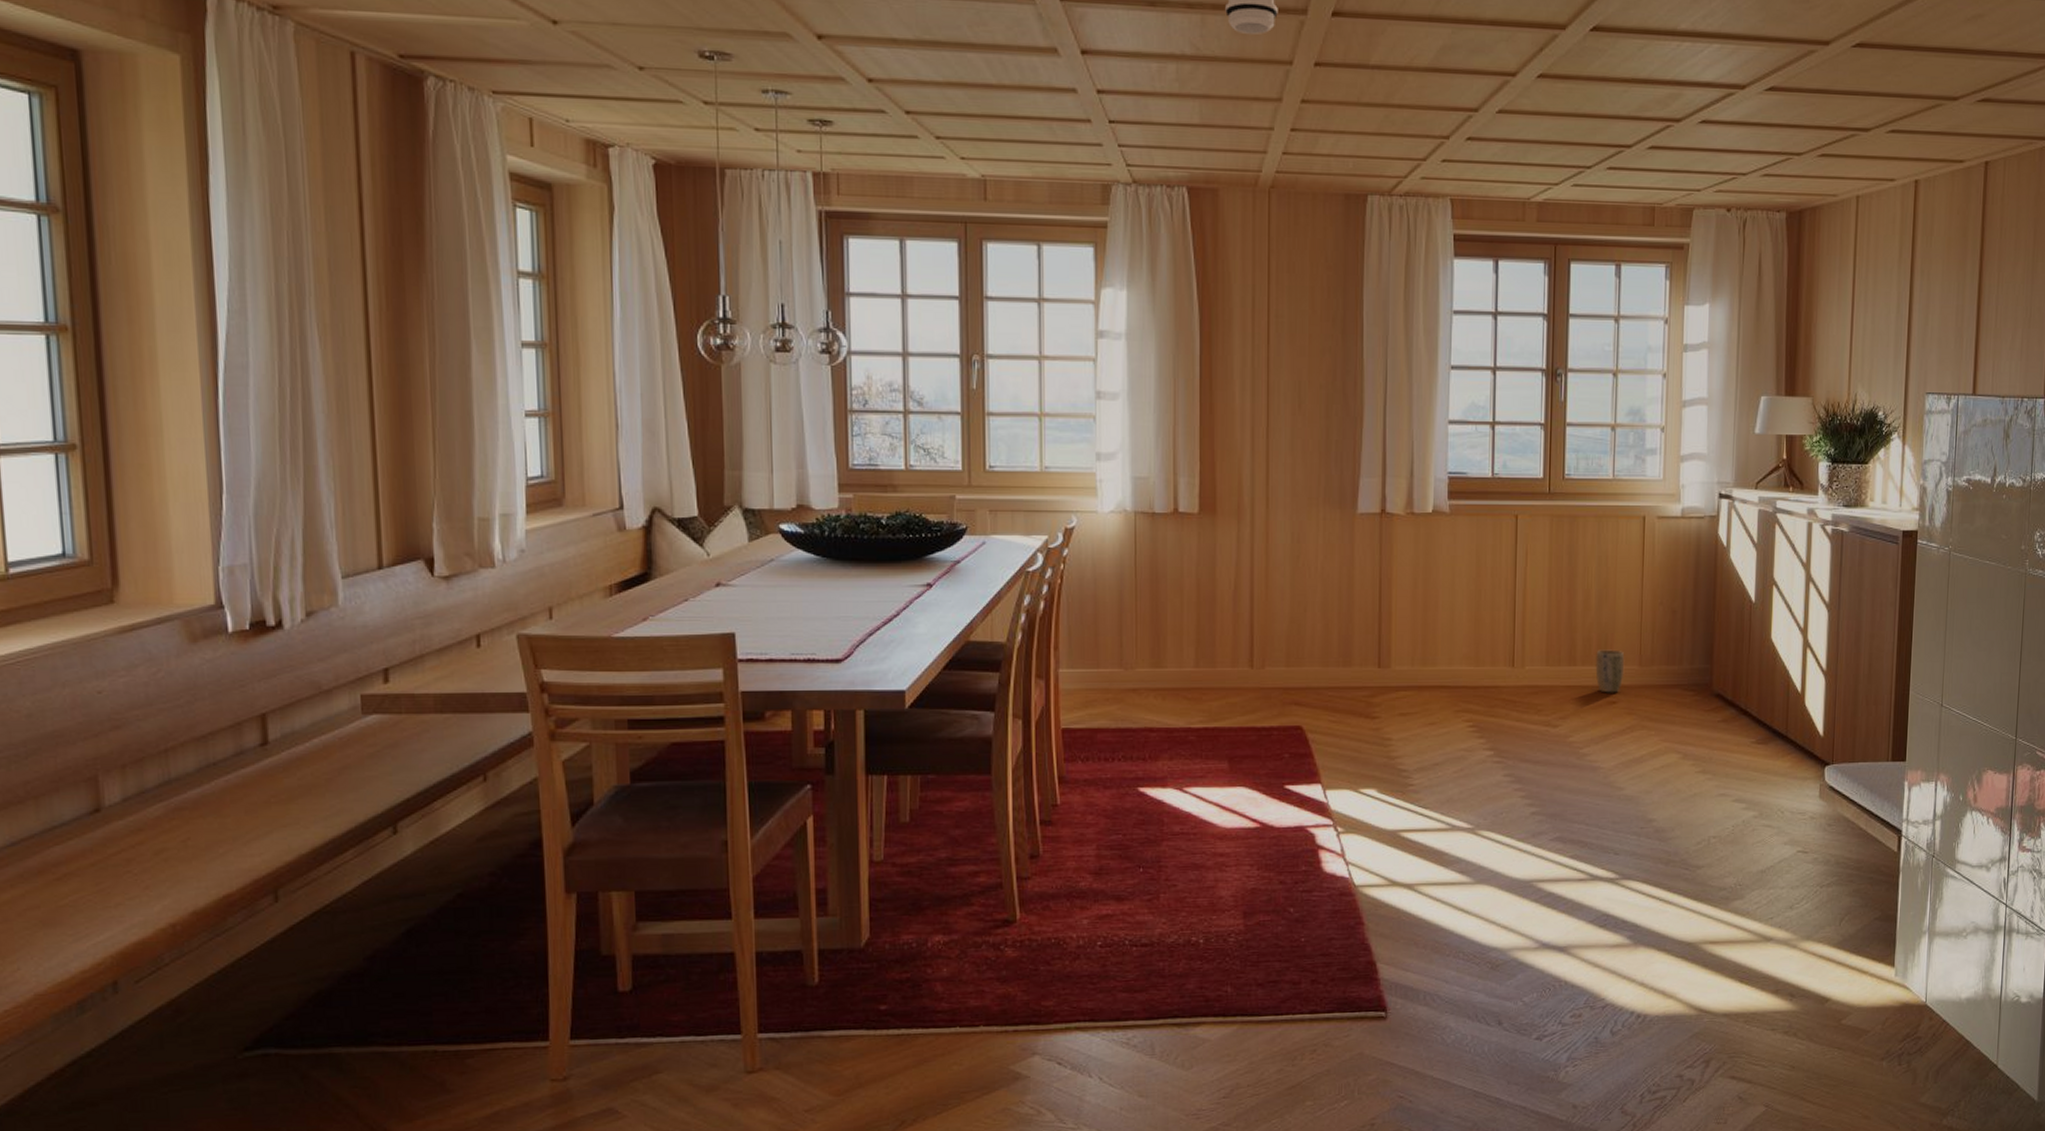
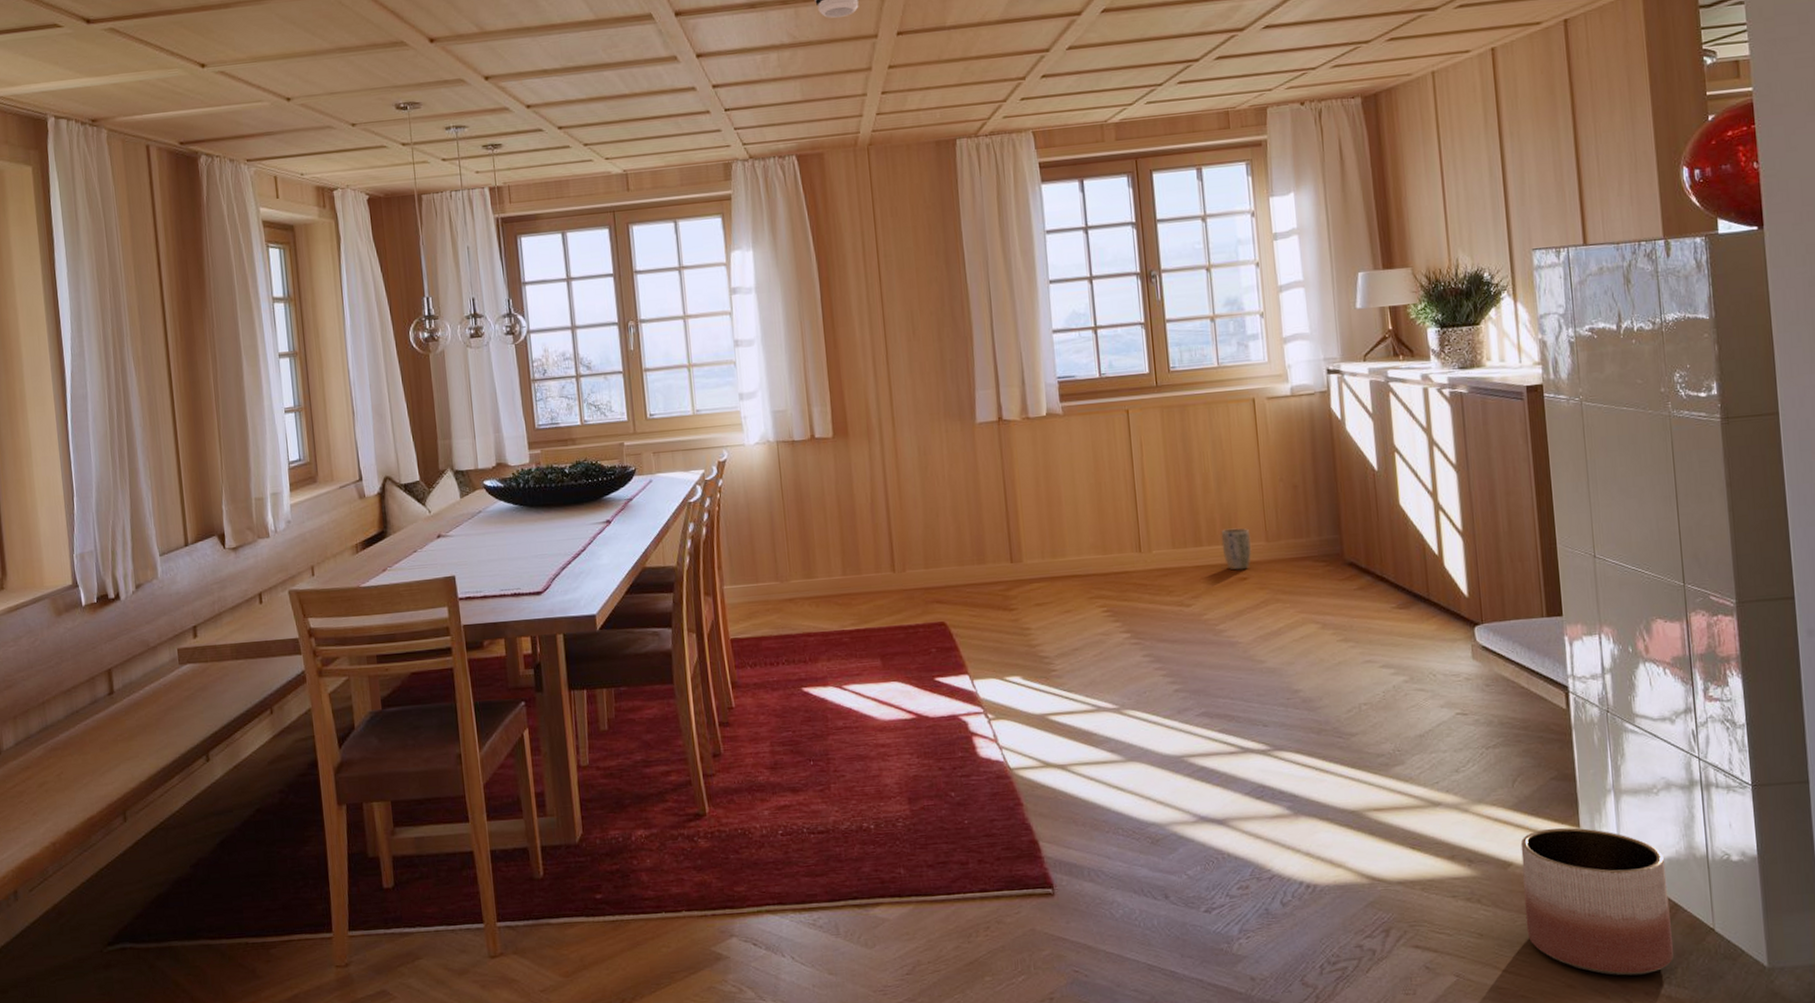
planter: none [1834,966,1964,1108] -> present [1520,827,1673,976]

